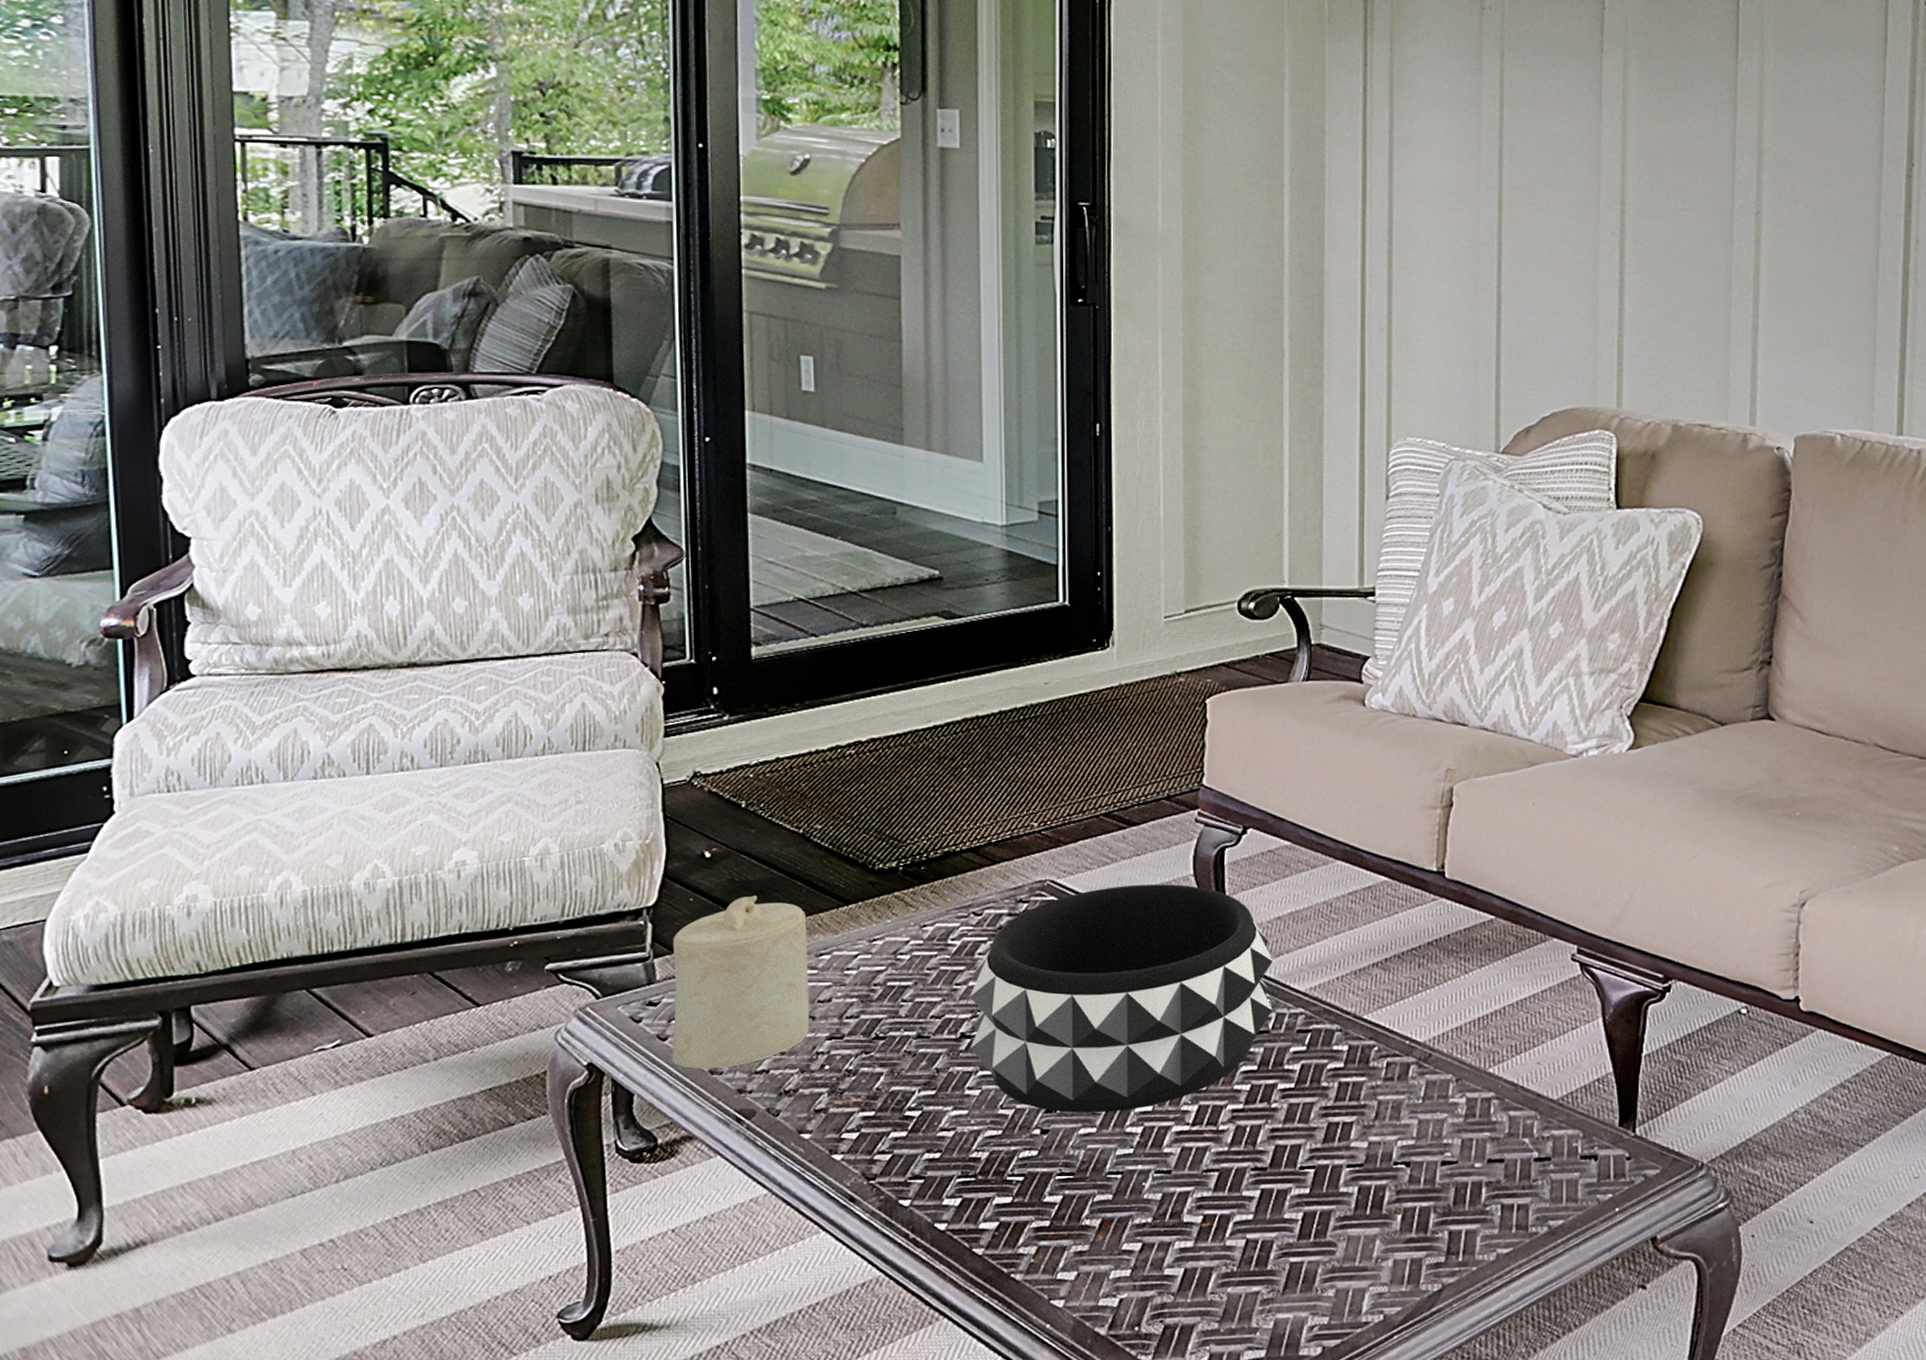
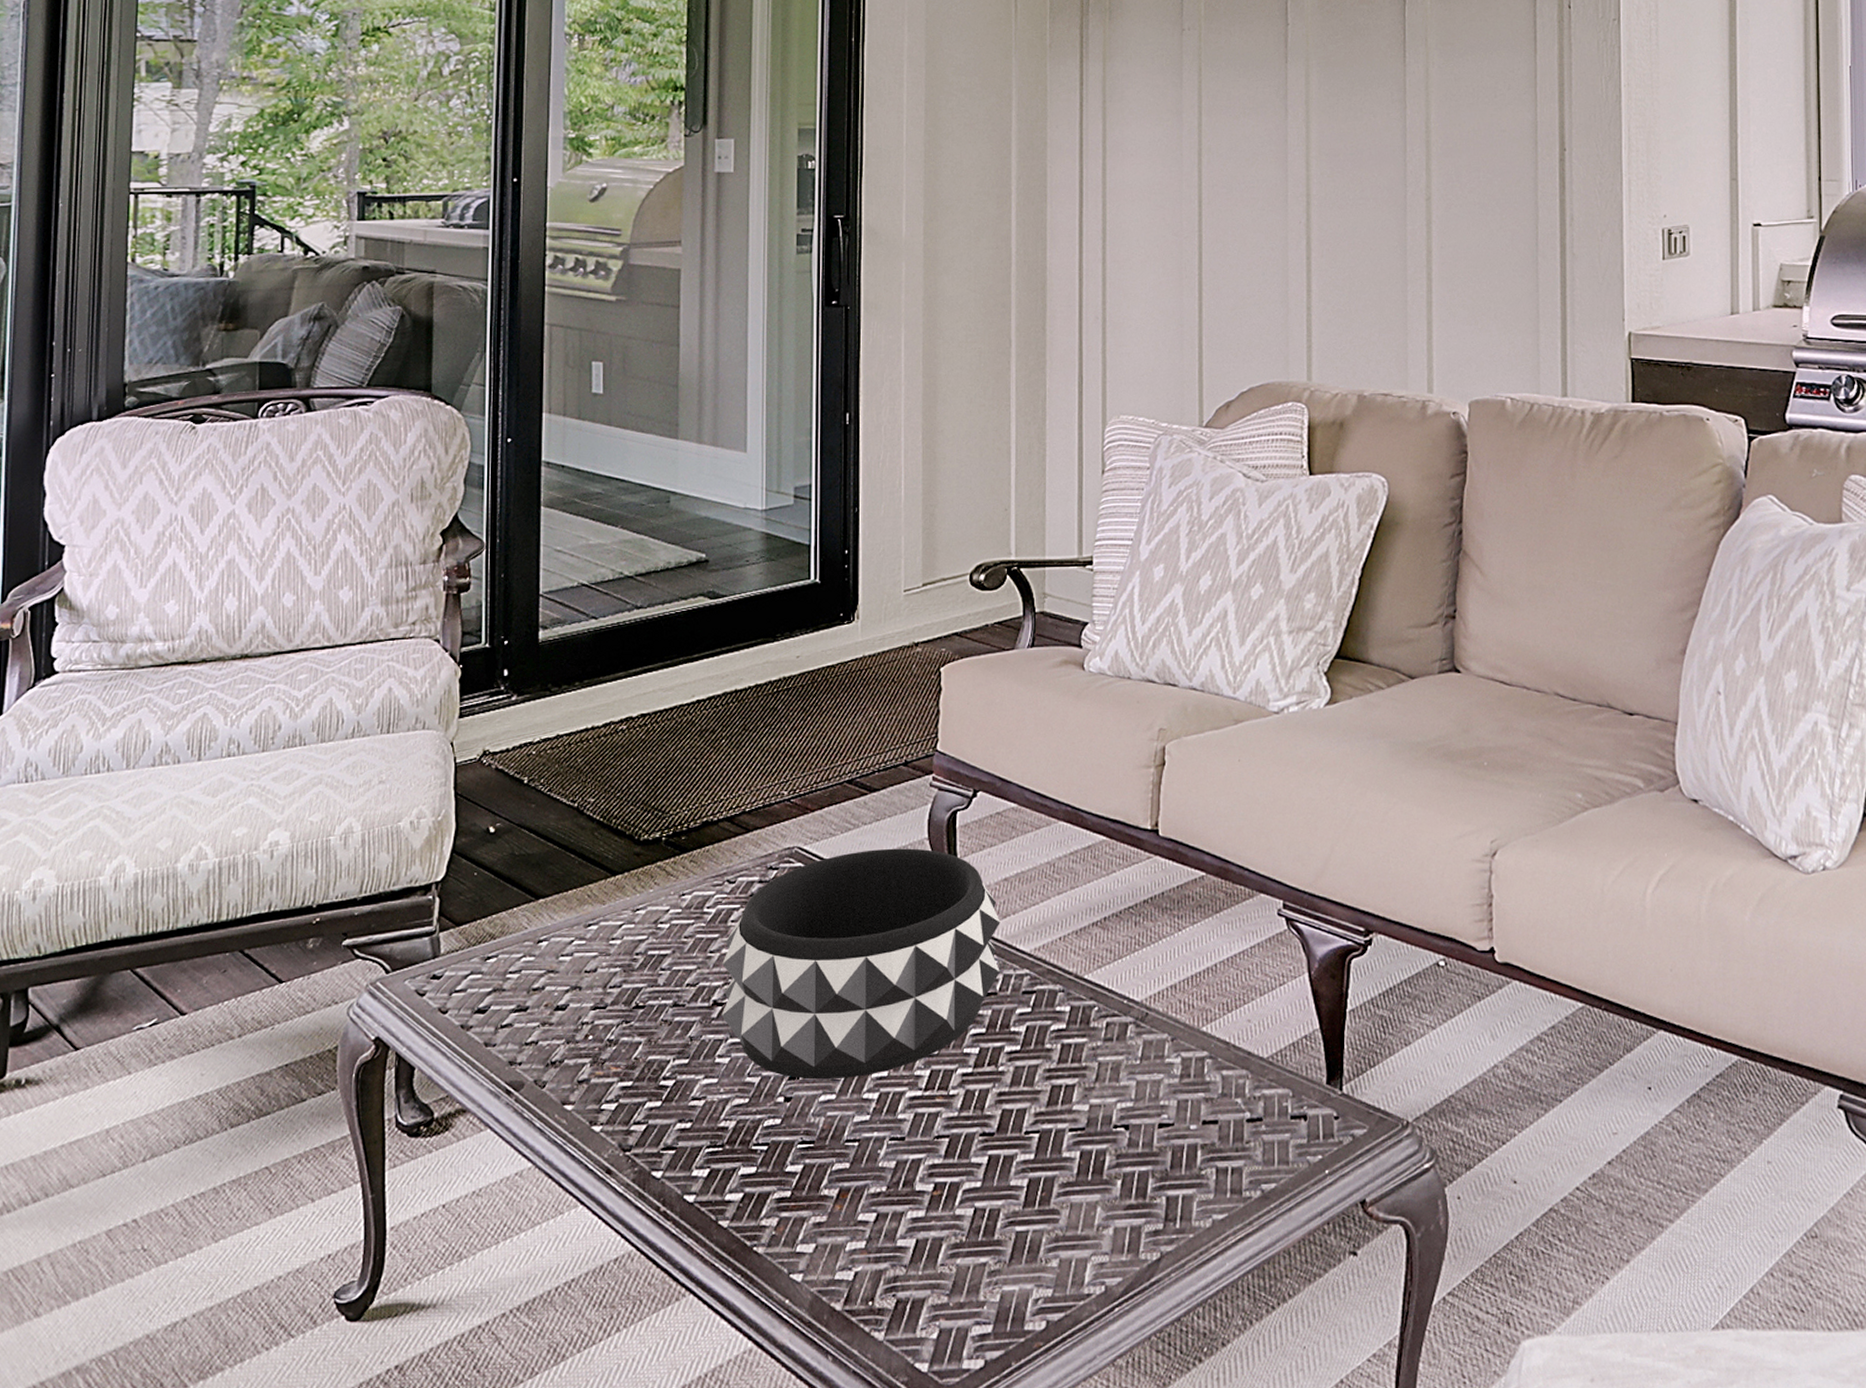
candle: present [672,895,810,1069] -> none [451,868,578,1041]

